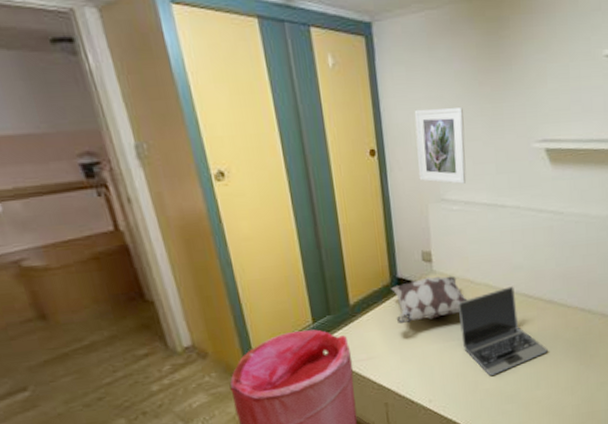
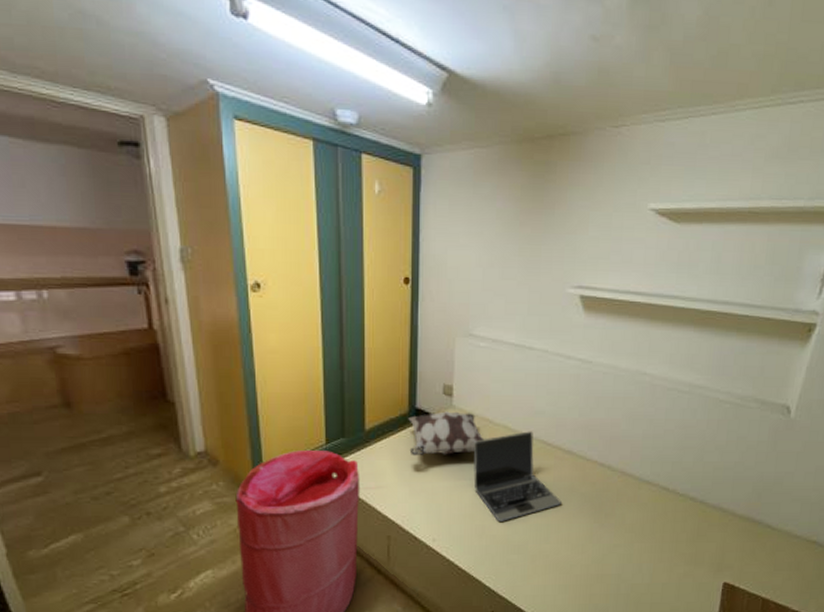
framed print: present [414,108,467,184] -> none [449,243,502,321]

